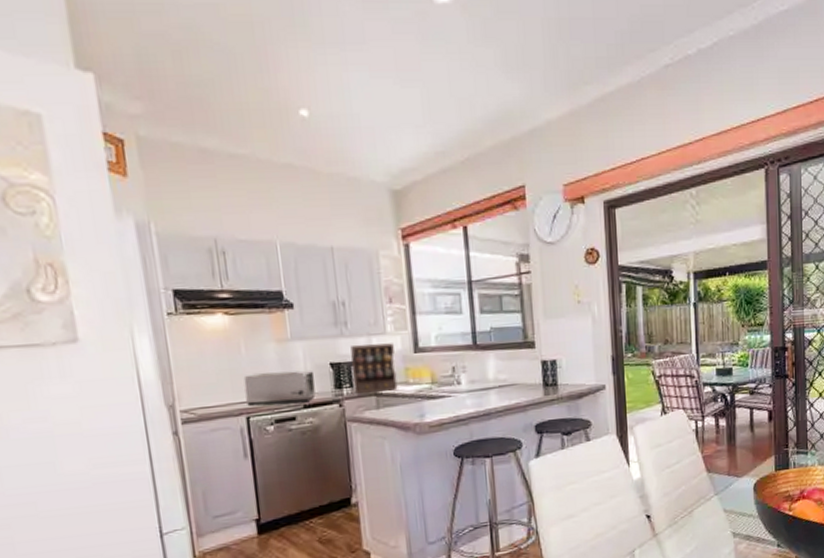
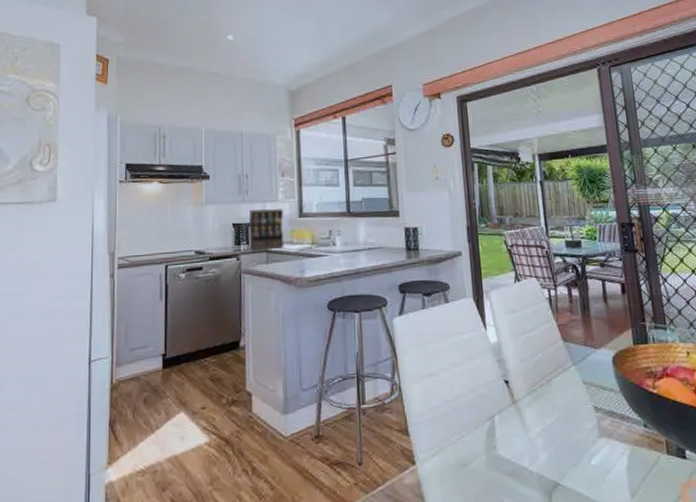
toaster: present [243,370,316,406] -> none [167,228,219,256]

